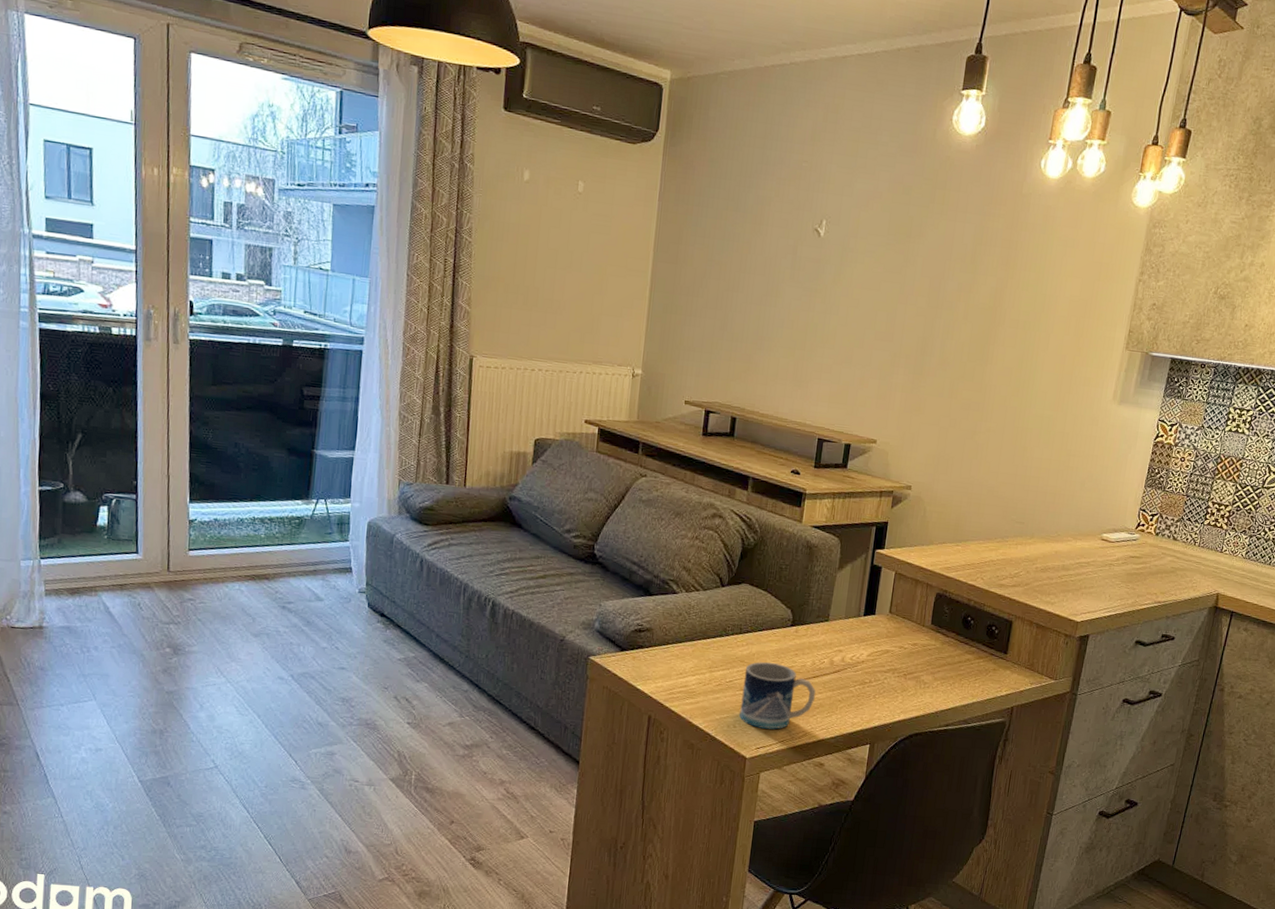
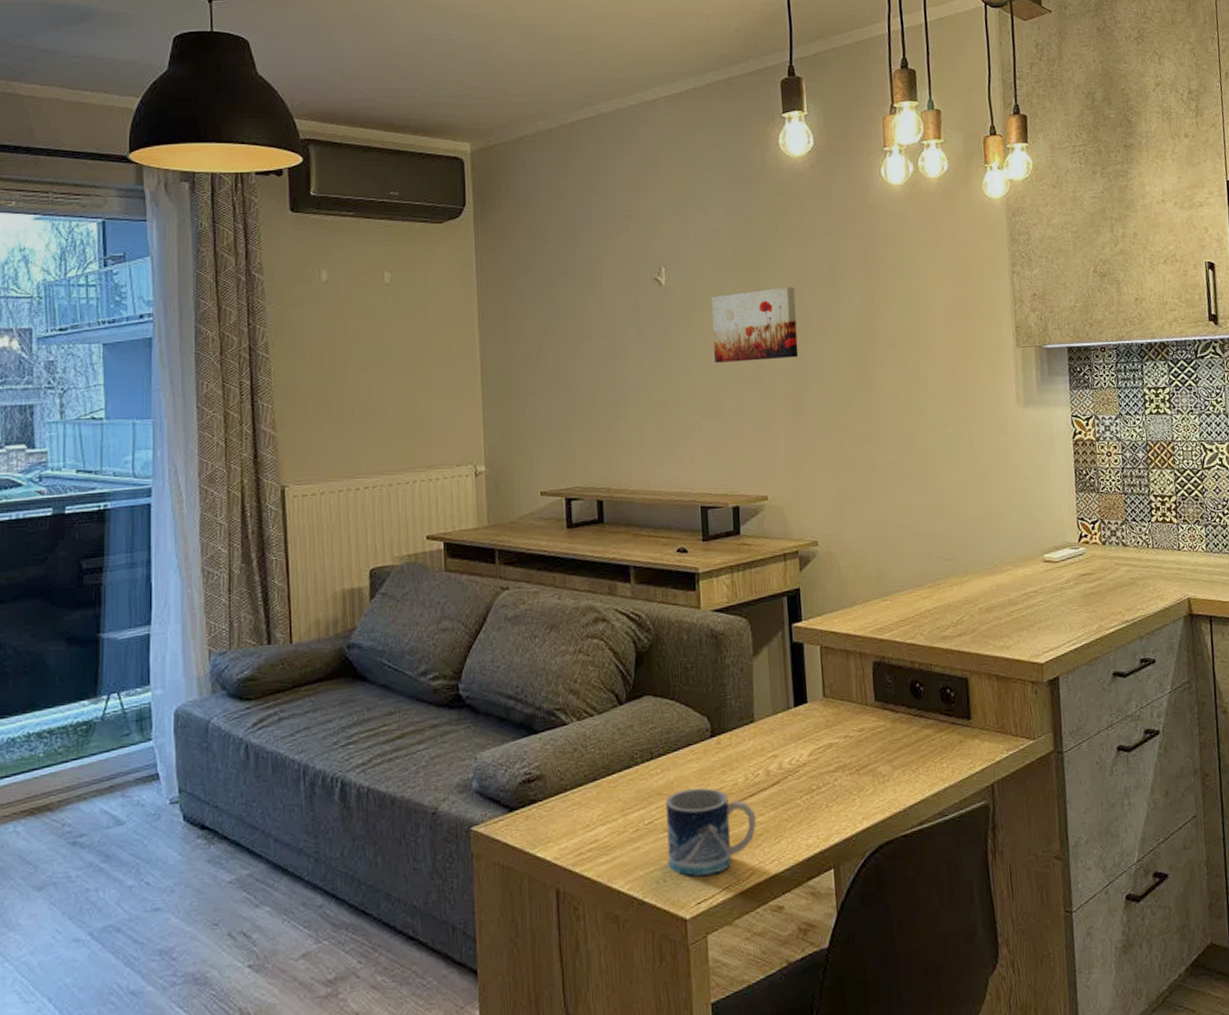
wall art: none [854,254,938,324] -> present [711,286,799,363]

